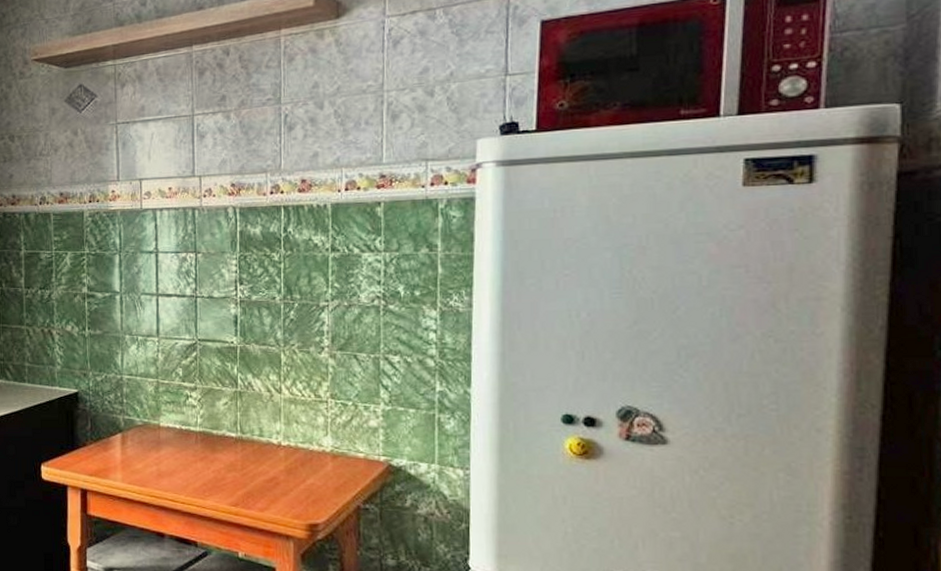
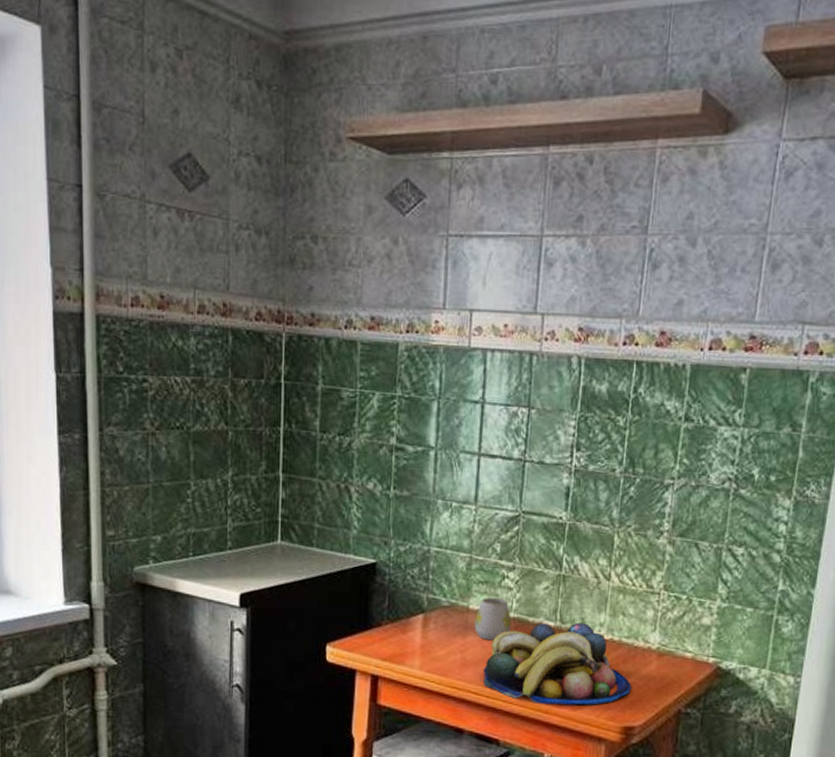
mug: none [166,415,198,453] -> present [474,597,512,641]
fruit bowl: none [177,432,312,507] -> present [483,622,632,705]

